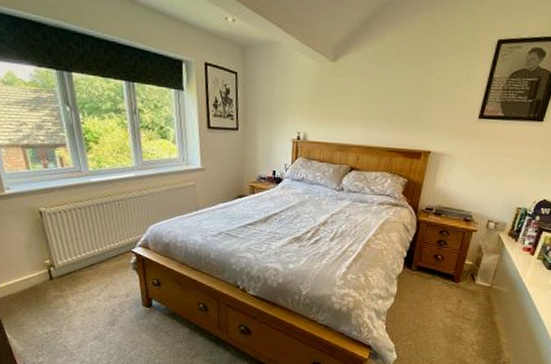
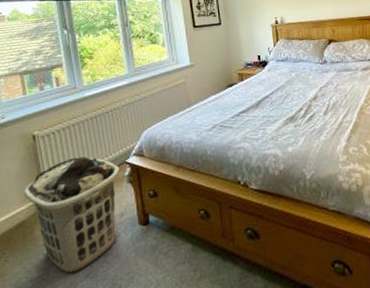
clothes hamper: none [35,238,126,334] -> present [24,156,120,274]

